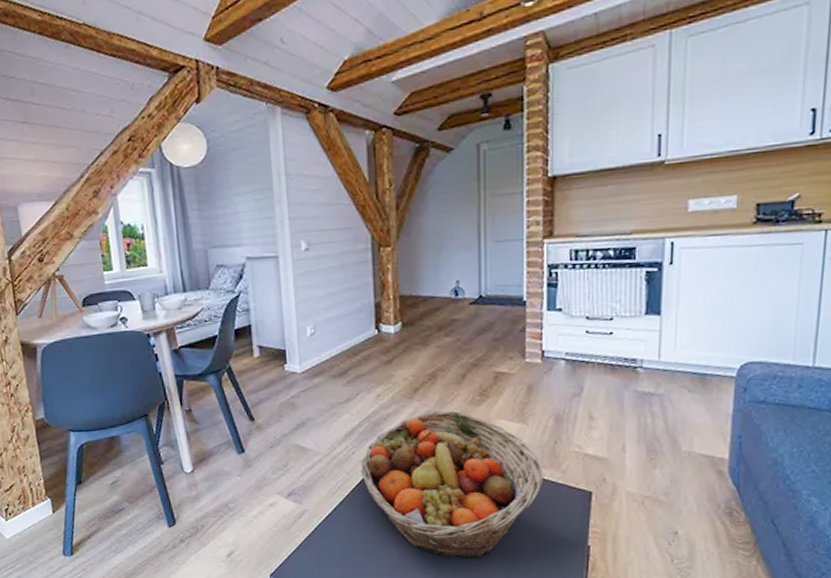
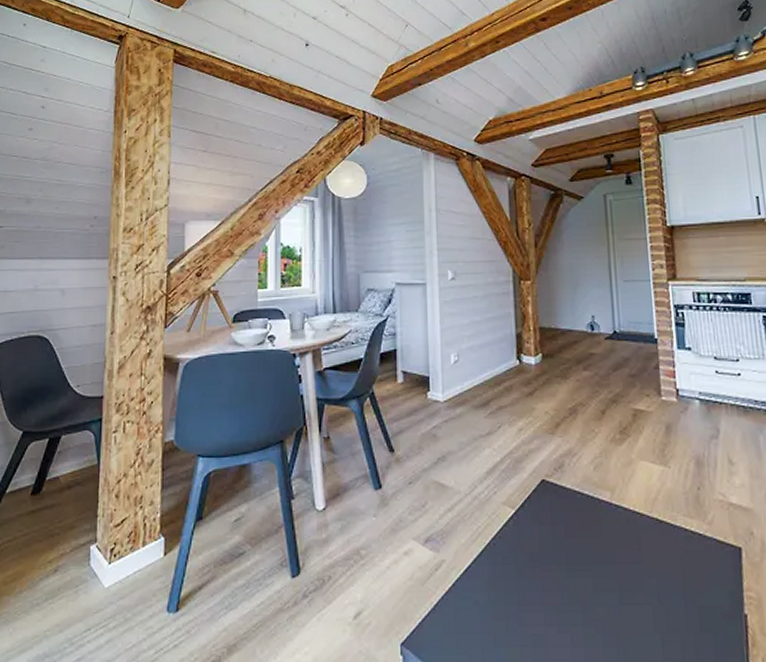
fruit basket: present [360,410,544,561] -> none [502,448,691,632]

